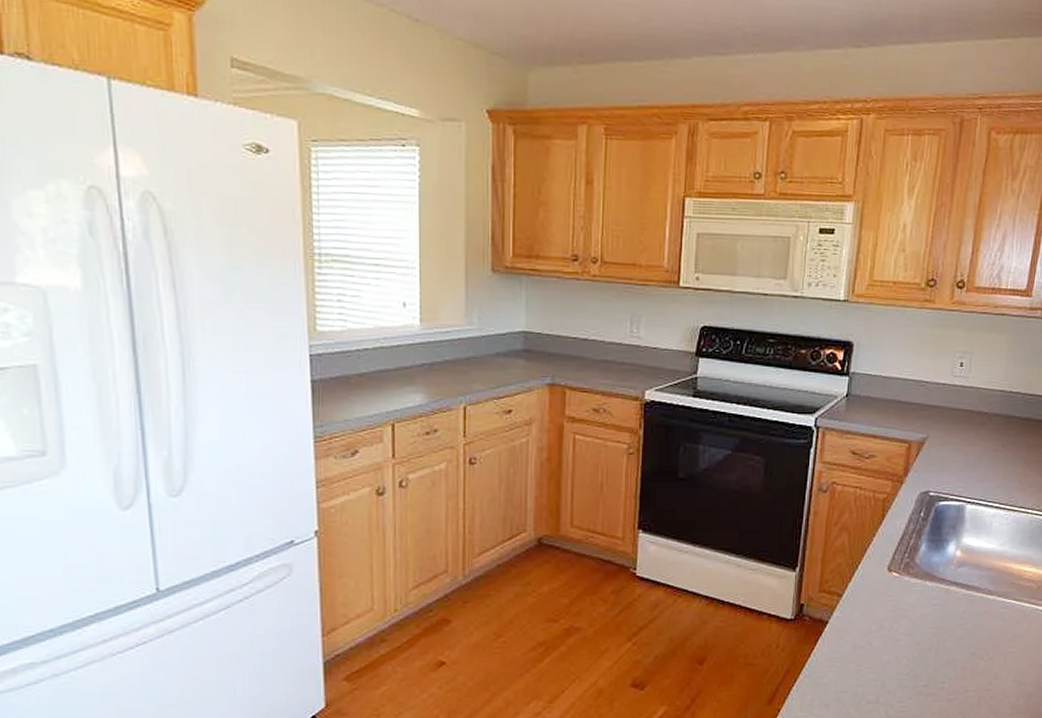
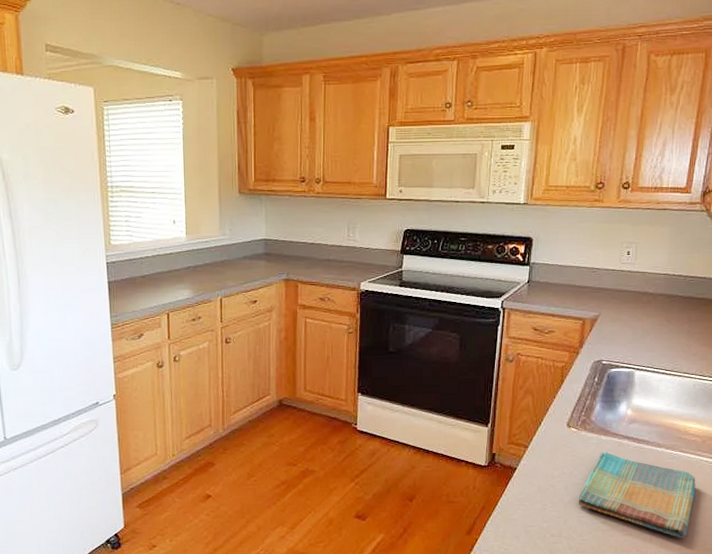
dish towel: none [898,600,1030,702] -> present [578,451,696,538]

